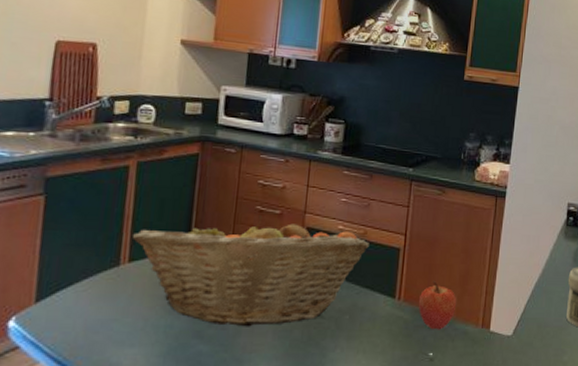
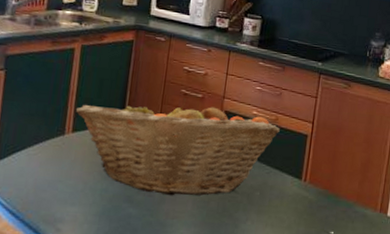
apple: present [418,280,457,330] -> none [322,165,358,212]

